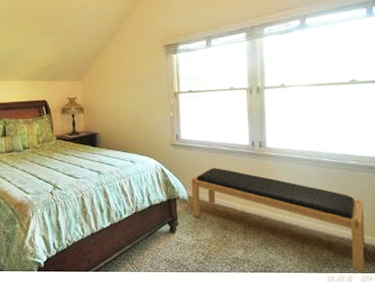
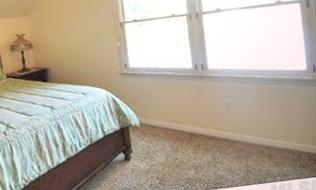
bench: present [191,168,365,273] -> none [141,93,302,179]

